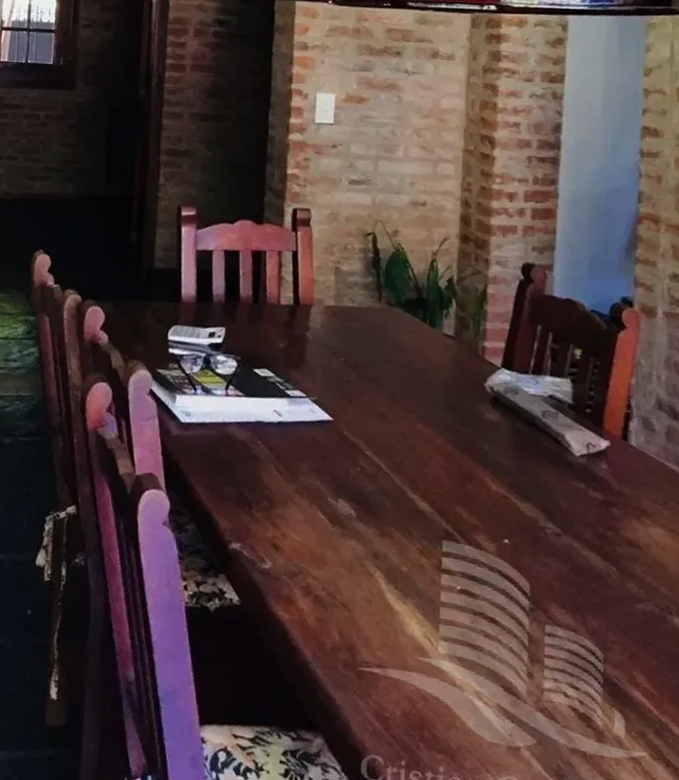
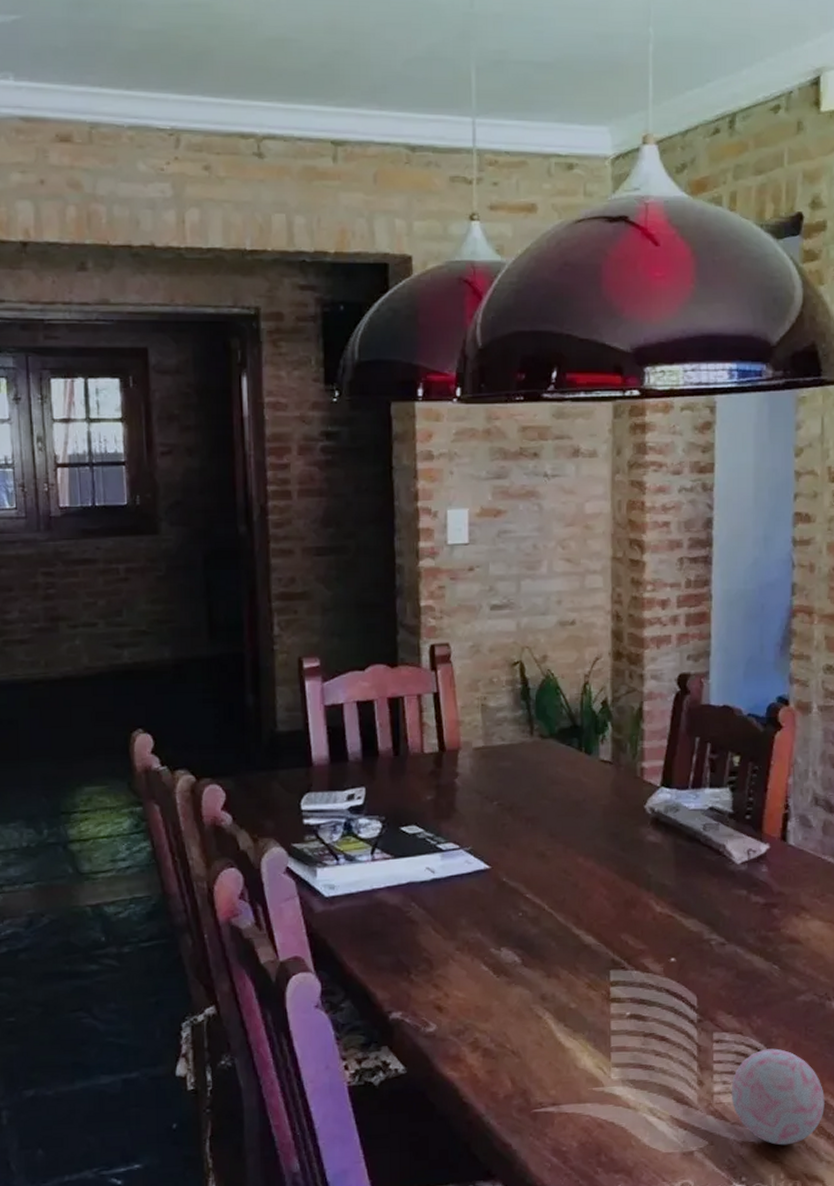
decorative ball: none [562,653,664,764] -> present [731,1048,824,1146]

